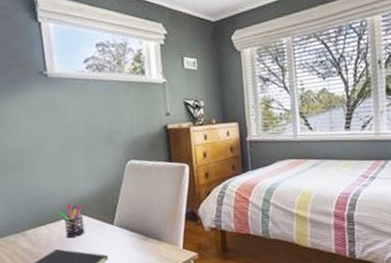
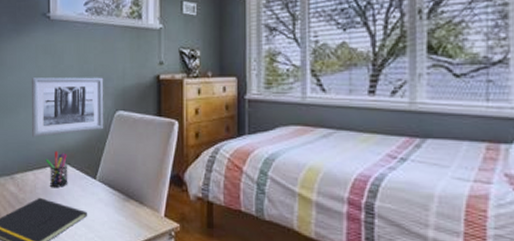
wall art: none [34,130,117,194] -> present [32,77,104,138]

